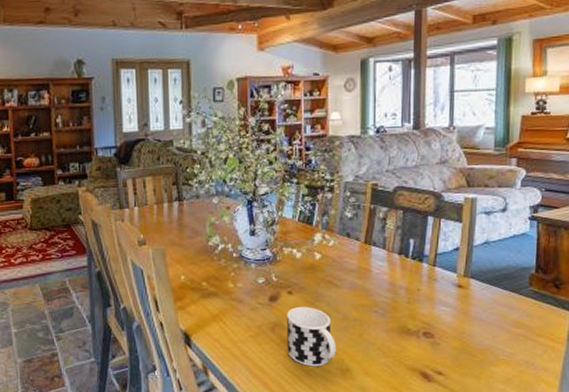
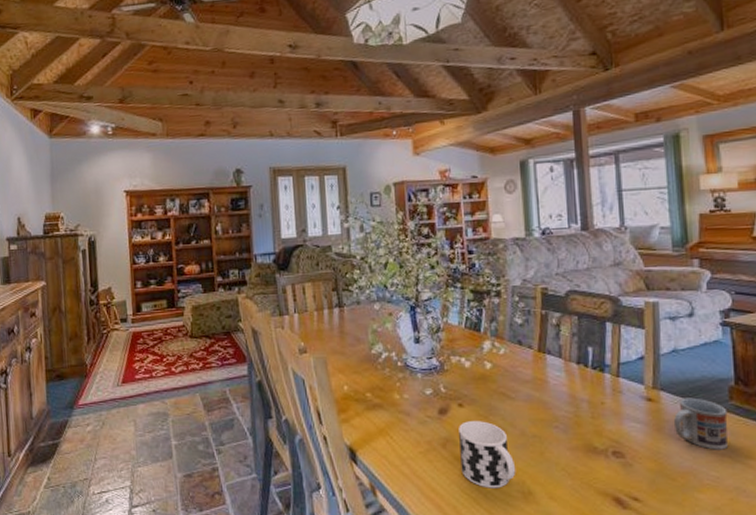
cup: none [479,284,526,330] -> present [673,397,728,450]

